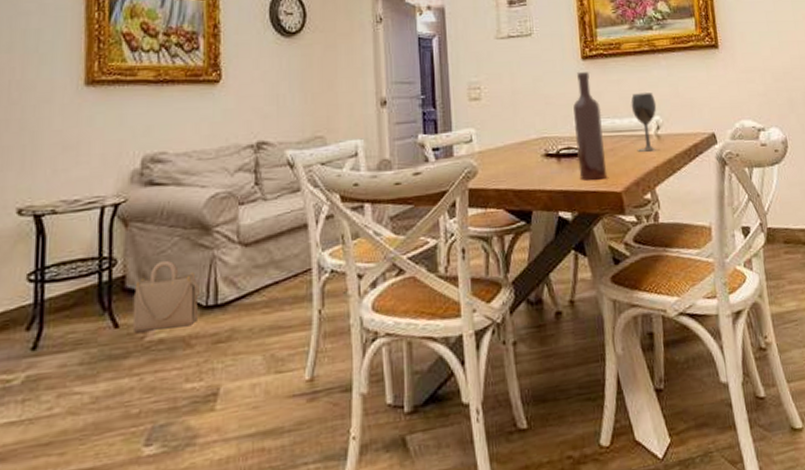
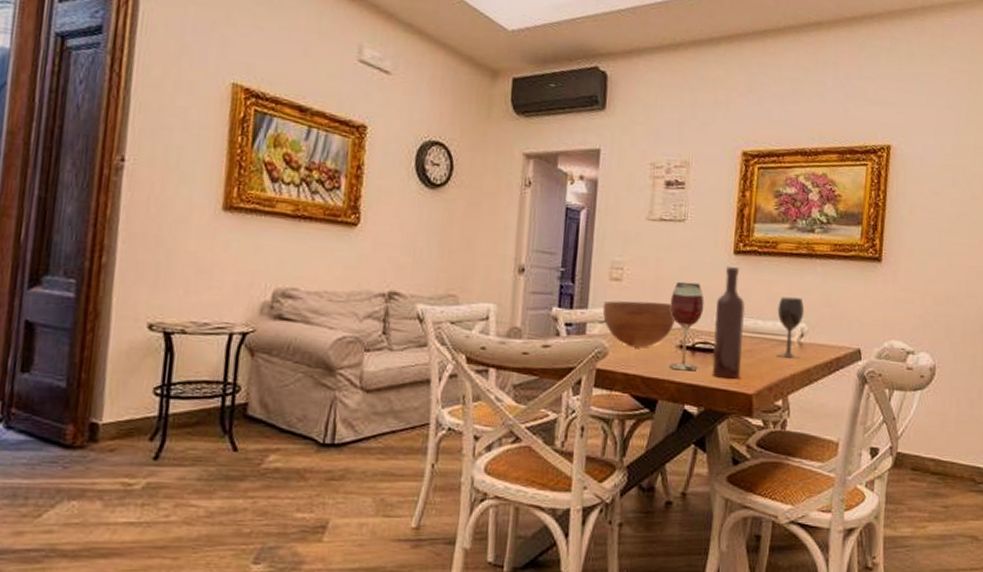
handbag: present [132,260,199,332] -> none [250,394,318,460]
bowl: none [466,116,538,163] -> present [602,300,676,348]
wineglass: none [529,92,566,179] -> present [669,281,705,371]

